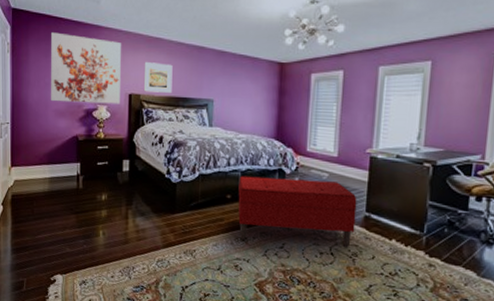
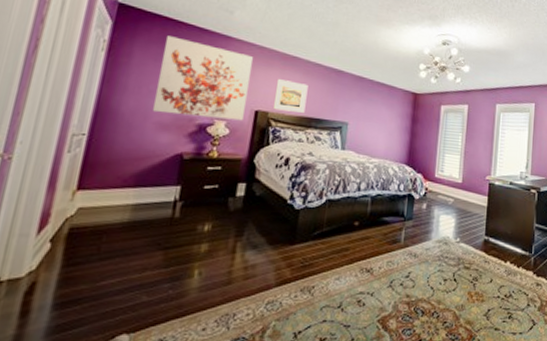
bench: present [238,176,357,248] -> none [364,201,478,273]

